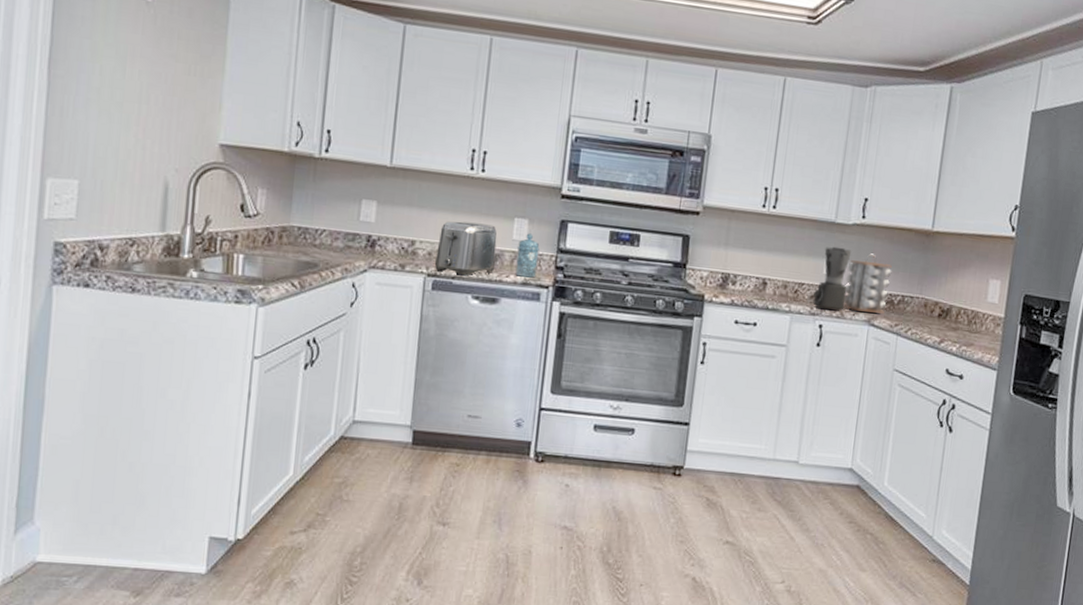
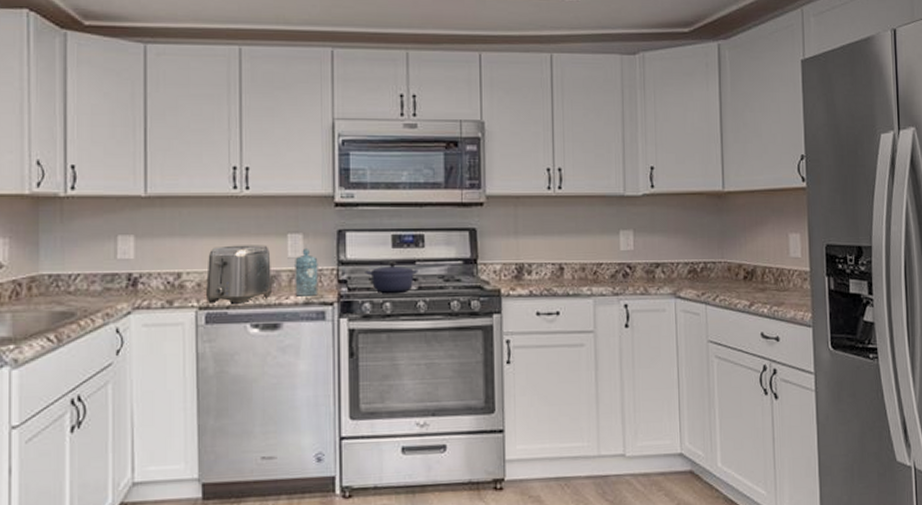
cooking pot: none [581,255,631,286] -> present [365,261,418,293]
blender: present [813,246,852,311] -> none [614,220,647,288]
spice rack: present [843,253,892,314] -> none [644,223,690,286]

